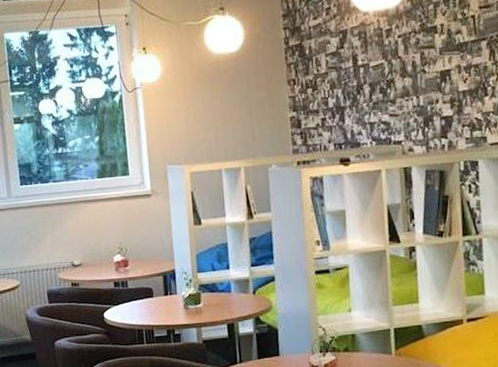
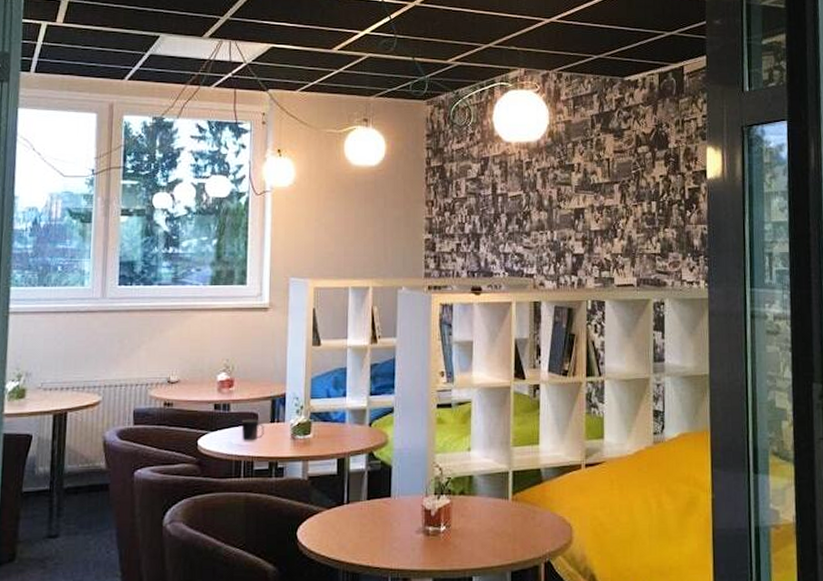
mug: none [139,293,160,314] -> present [241,419,264,442]

